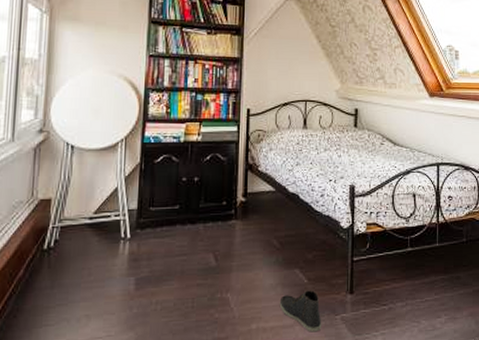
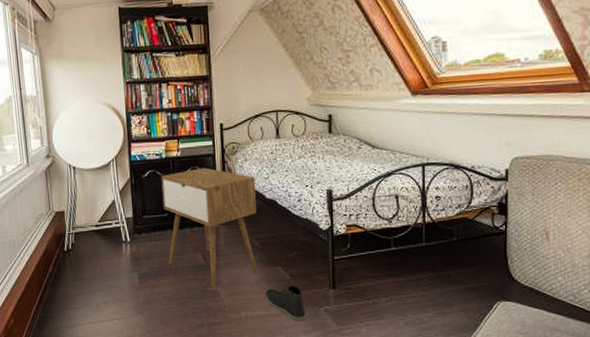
nightstand: none [174,155,278,299] -> present [161,167,258,292]

